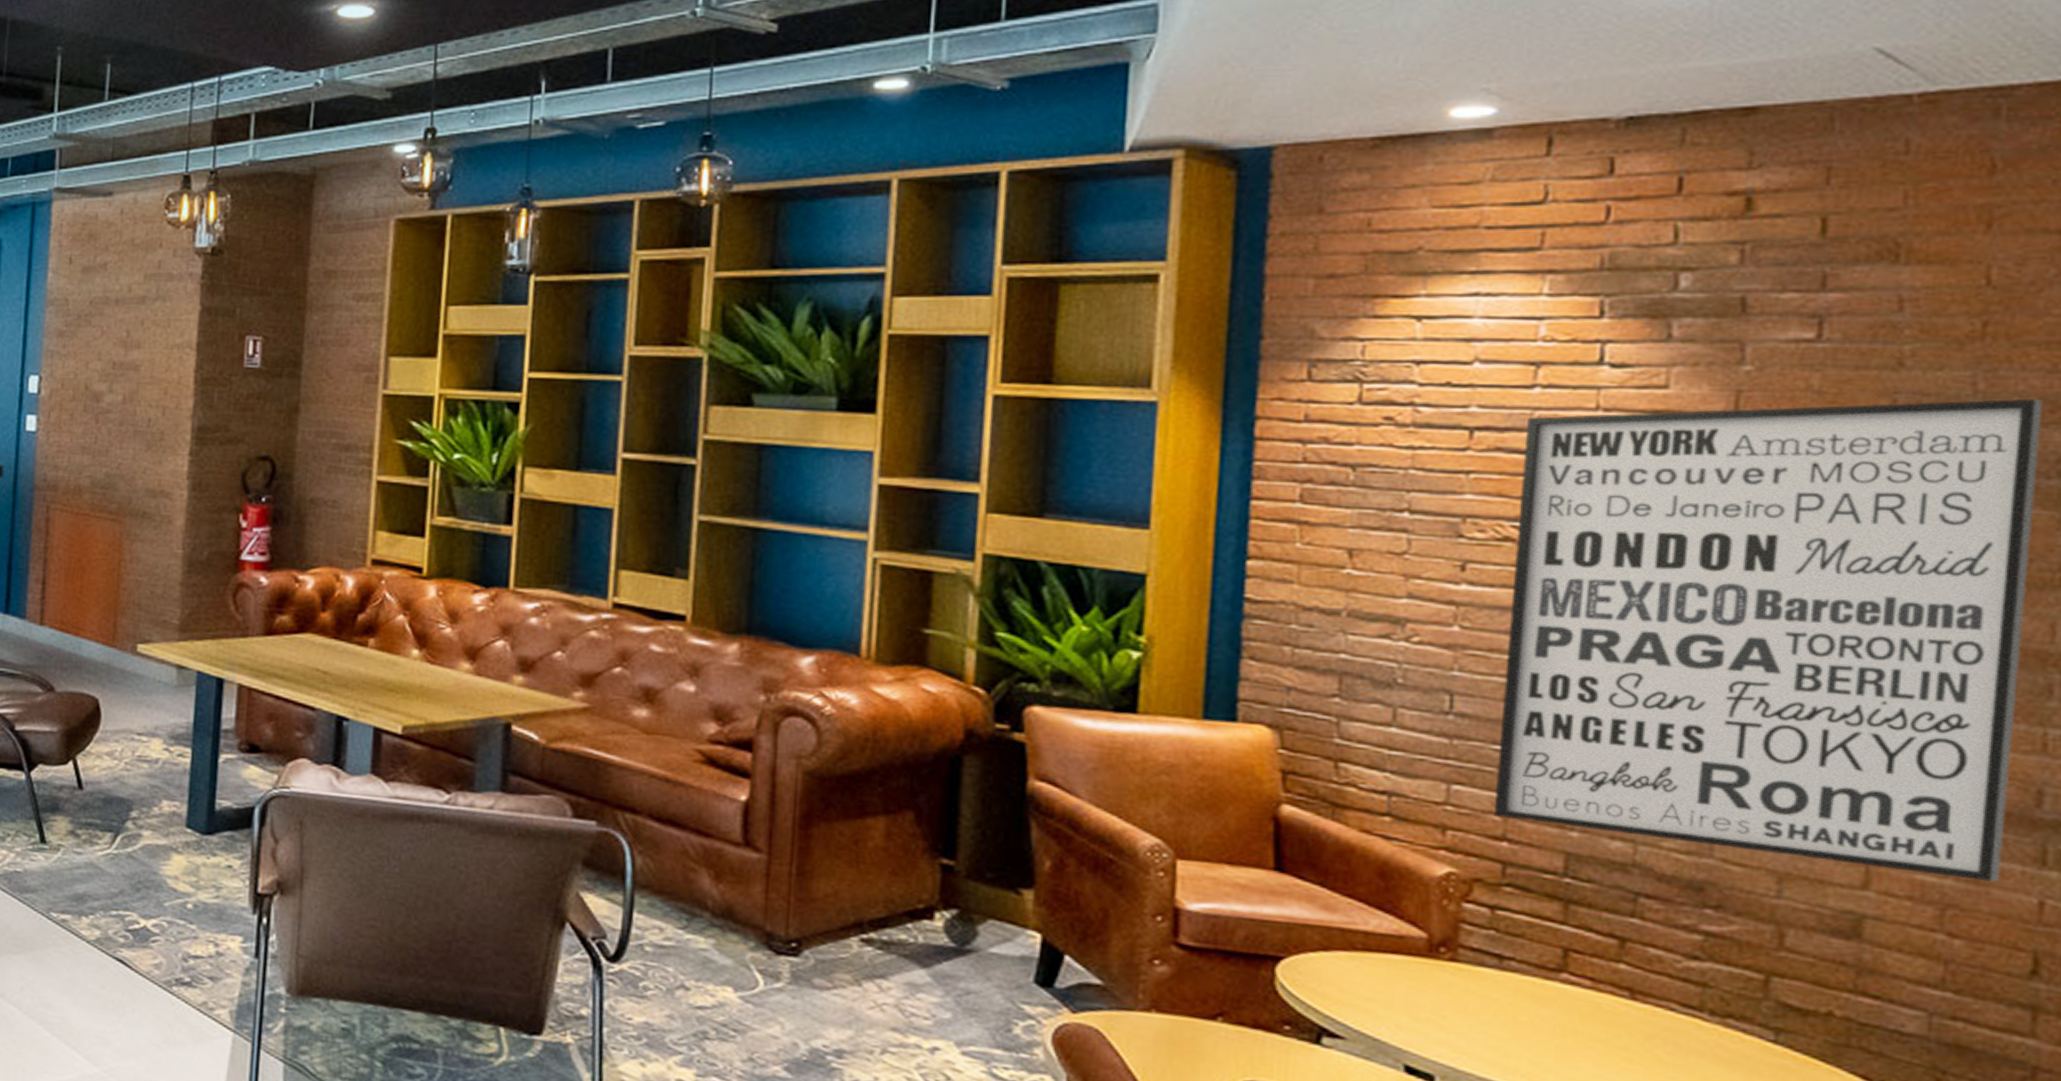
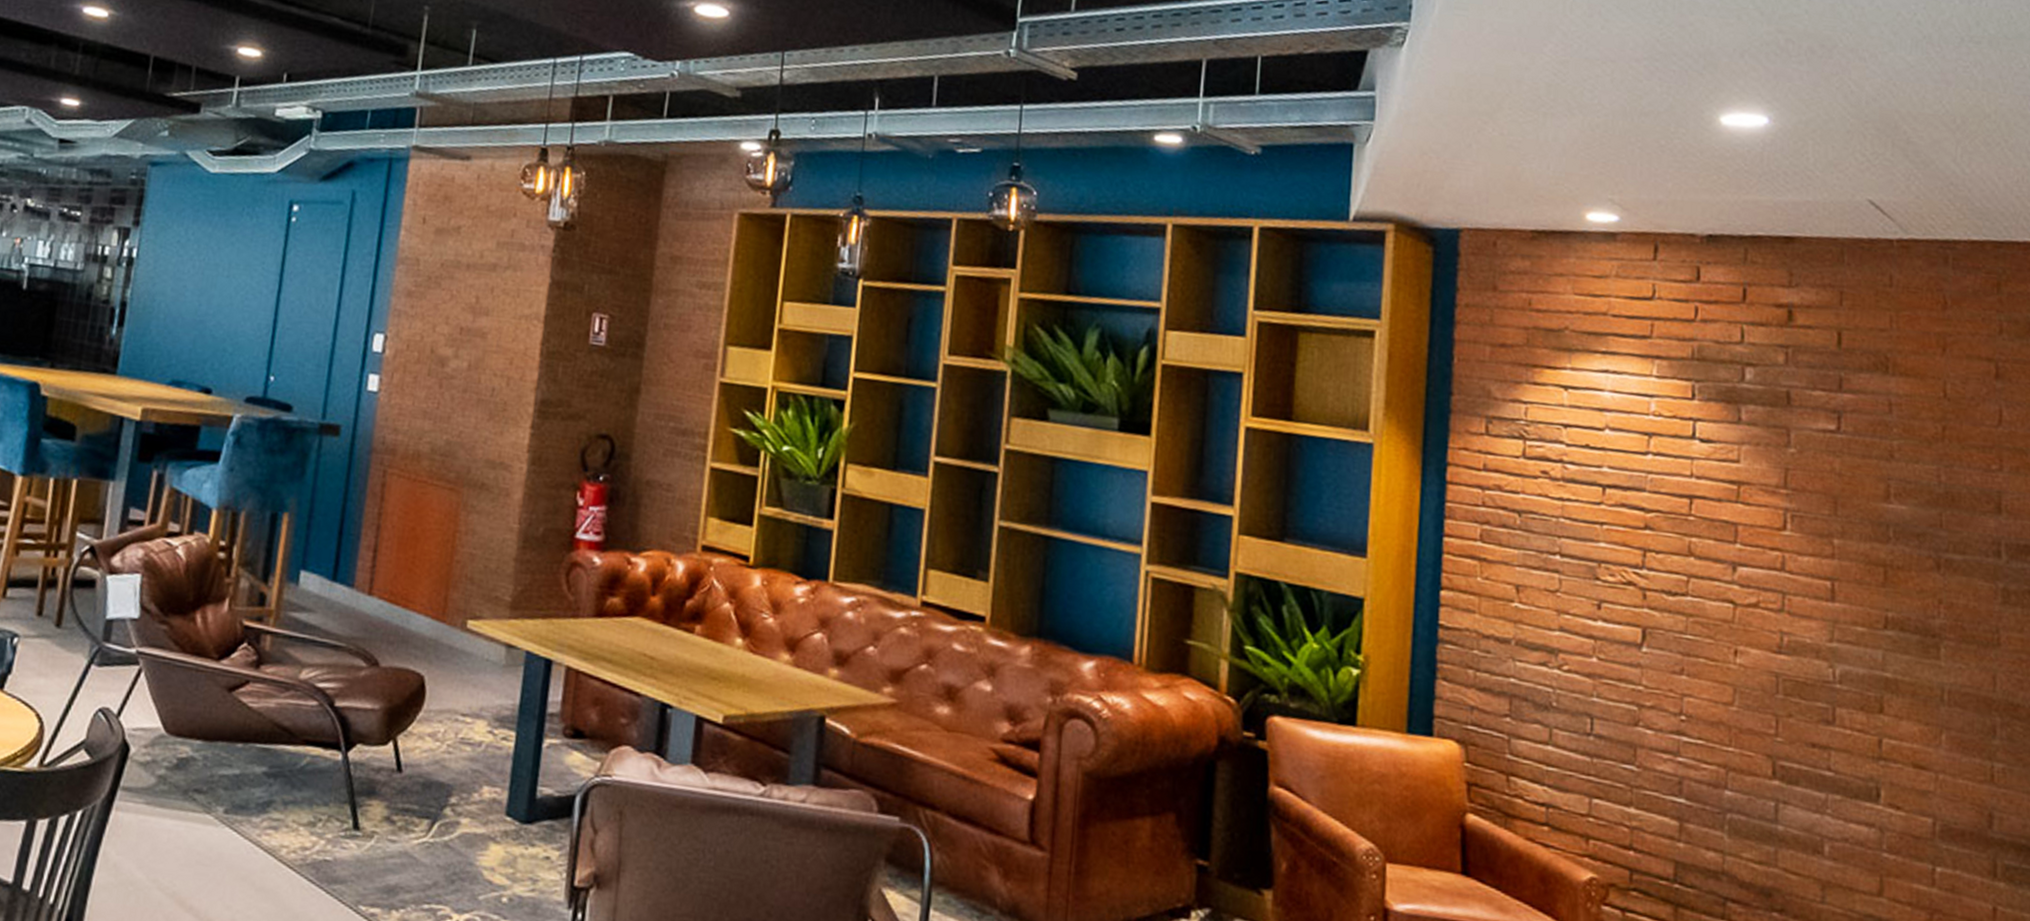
wall art: present [1493,398,2043,882] -> none [1623,479,1982,891]

